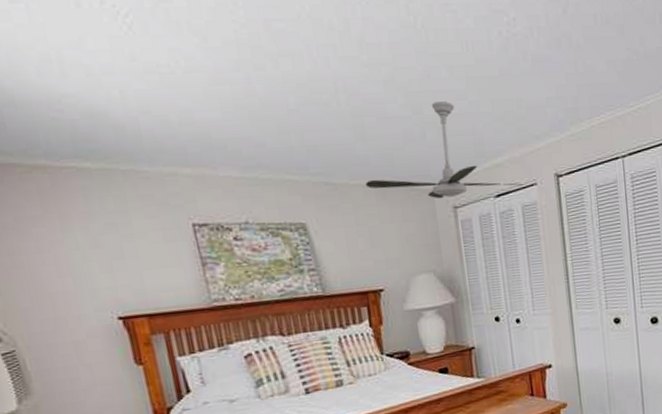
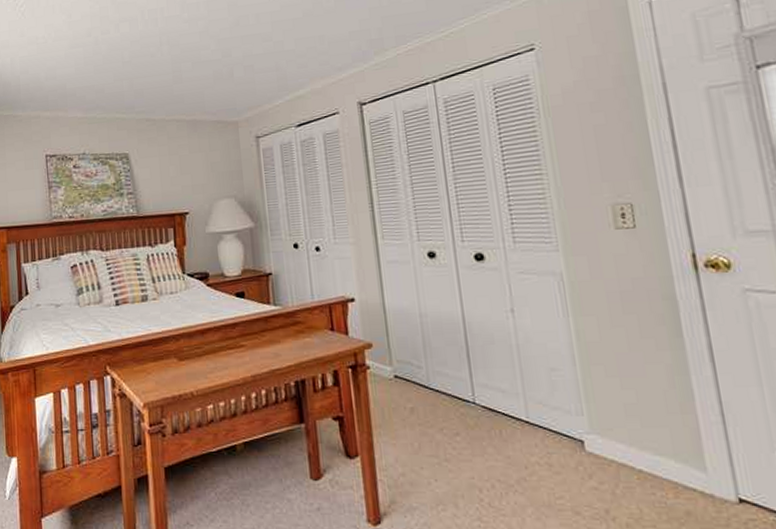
ceiling fan: present [366,101,524,199] -> none [179,44,326,130]

